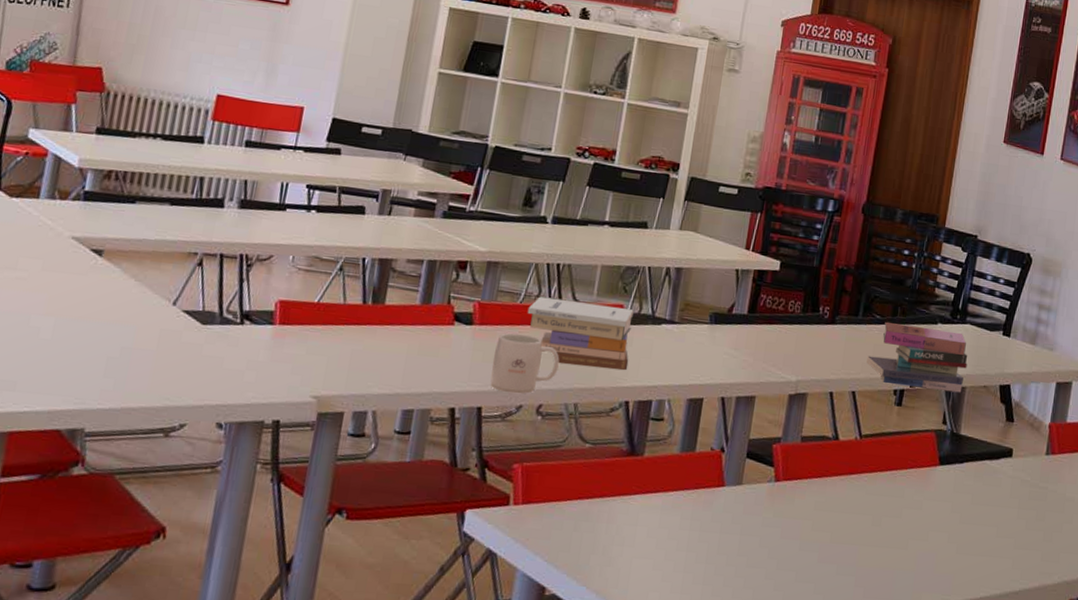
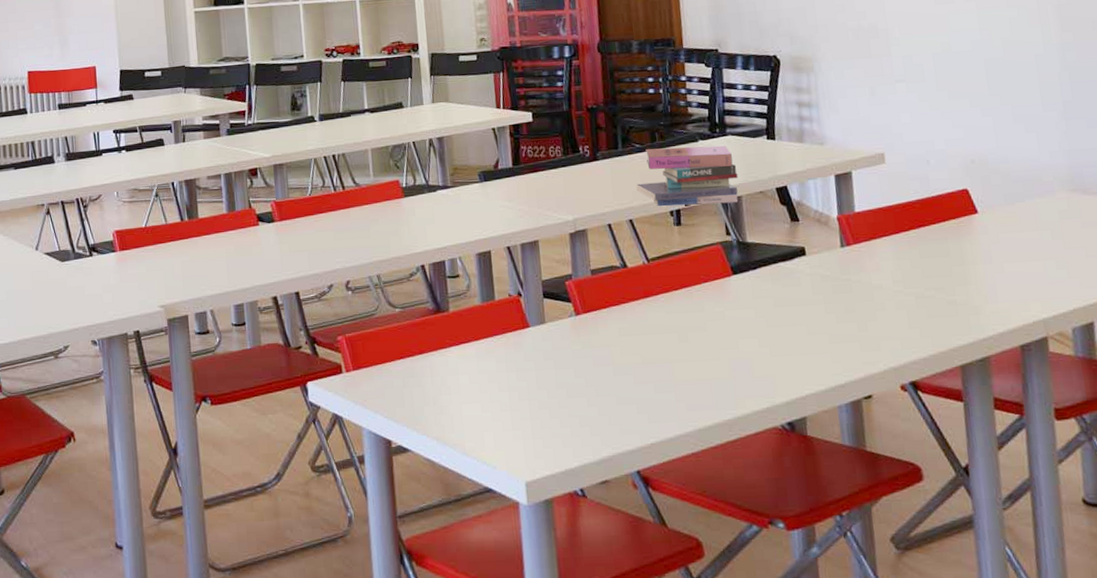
mug: present [490,333,560,394] -> none [297,221,356,276]
books: present [527,296,634,371] -> none [317,182,416,243]

